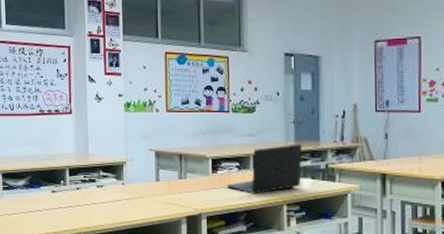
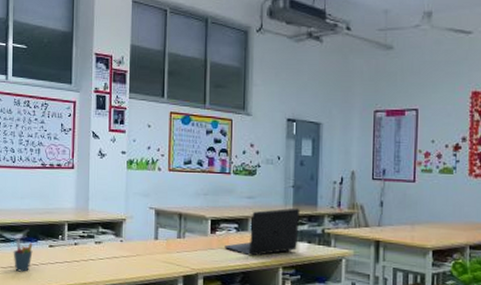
pen holder: none [16,186,36,218] -> present [13,239,33,272]

